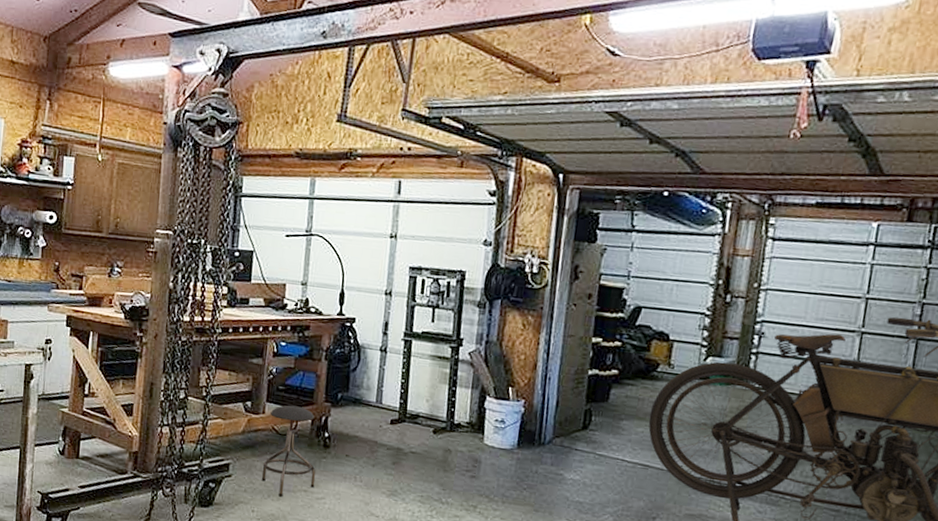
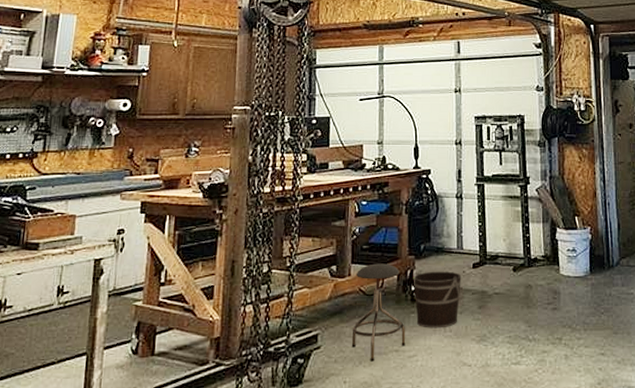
bucket: none [327,419,378,477] -> present [414,271,462,329]

